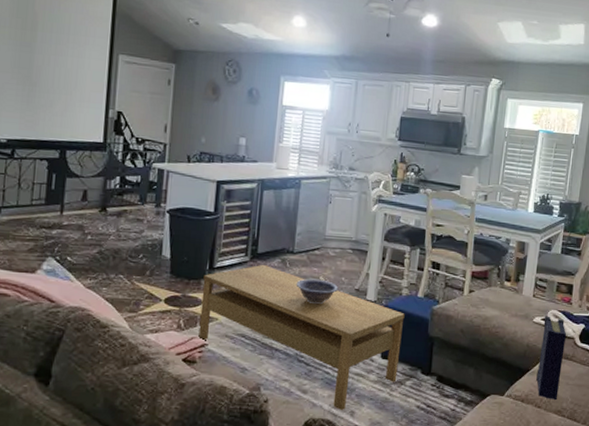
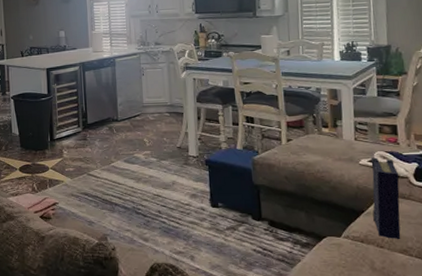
coffee table: present [198,264,405,410] -> none [47,132,229,255]
decorative bowl: present [296,278,338,305] -> none [124,141,162,163]

